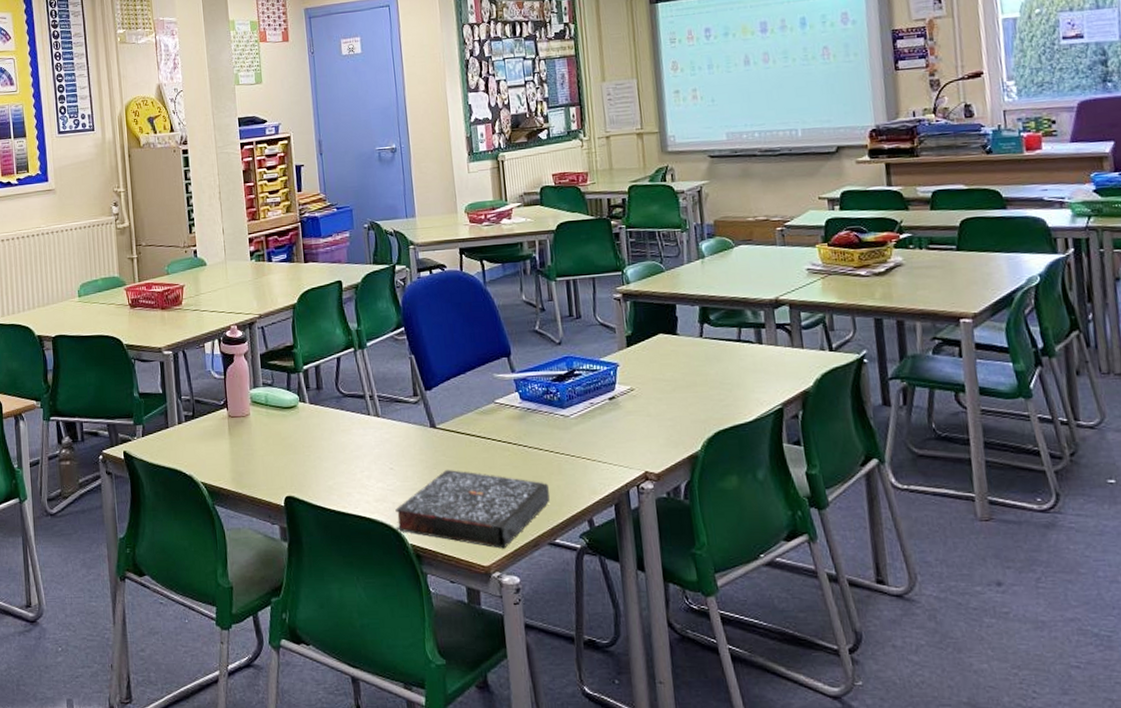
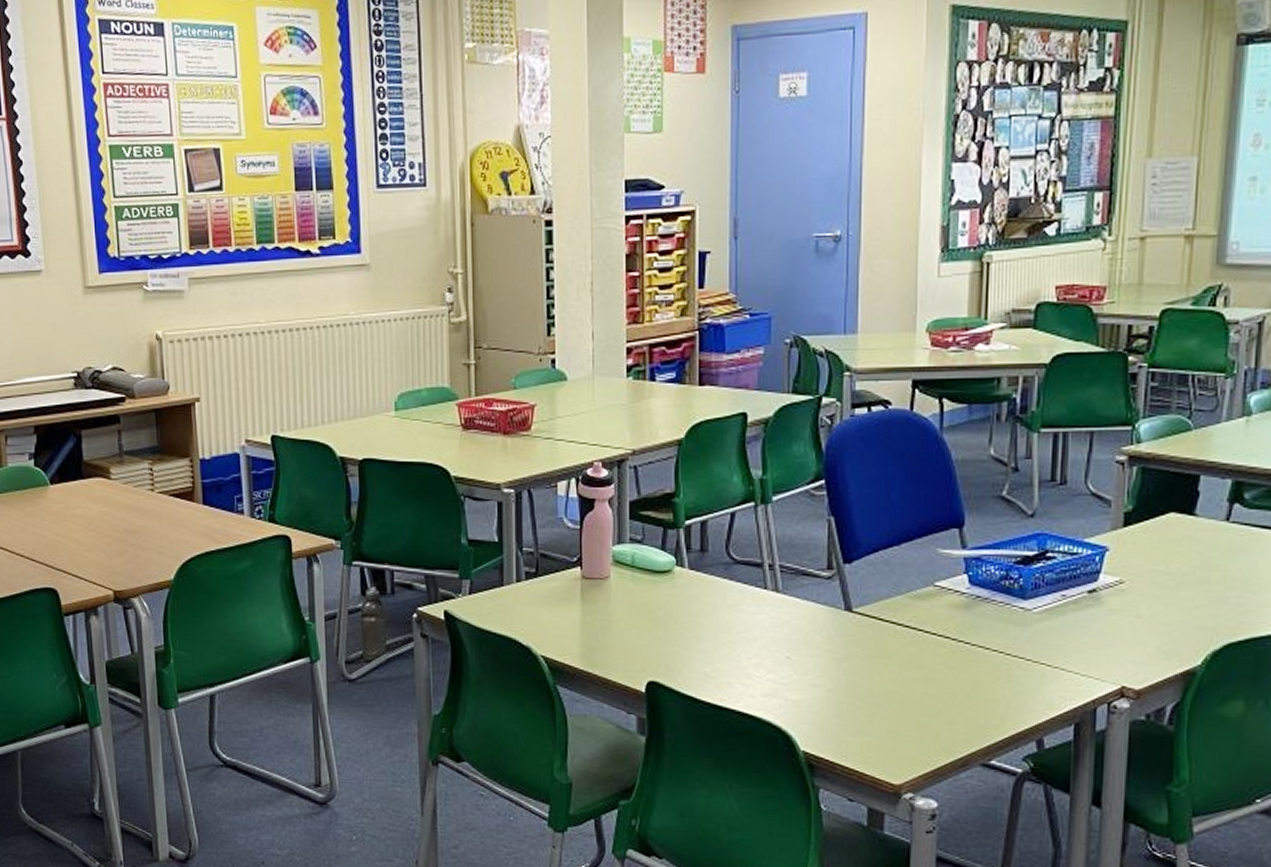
book: present [395,469,550,549] -> none [786,663,992,766]

